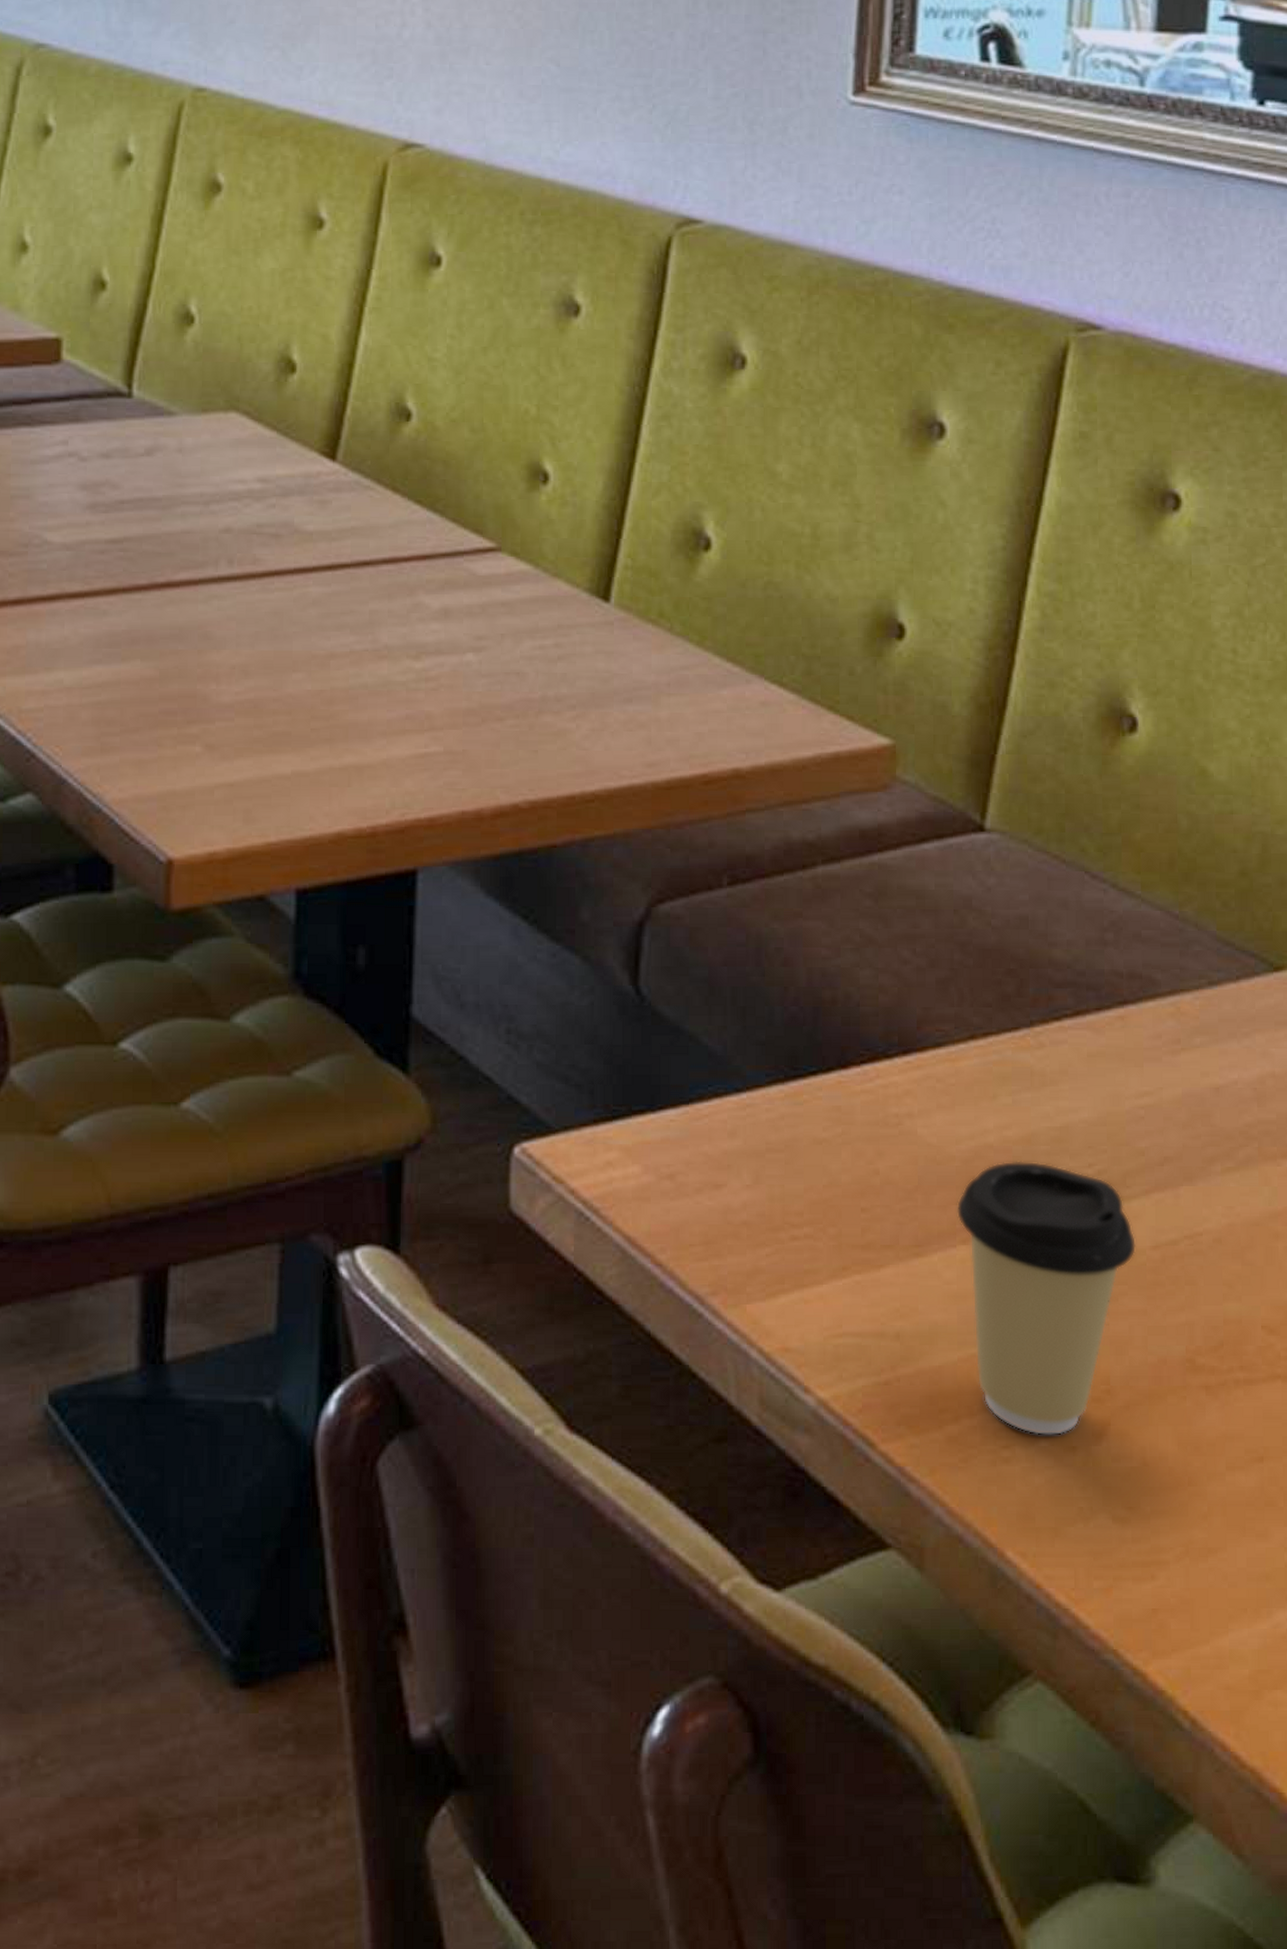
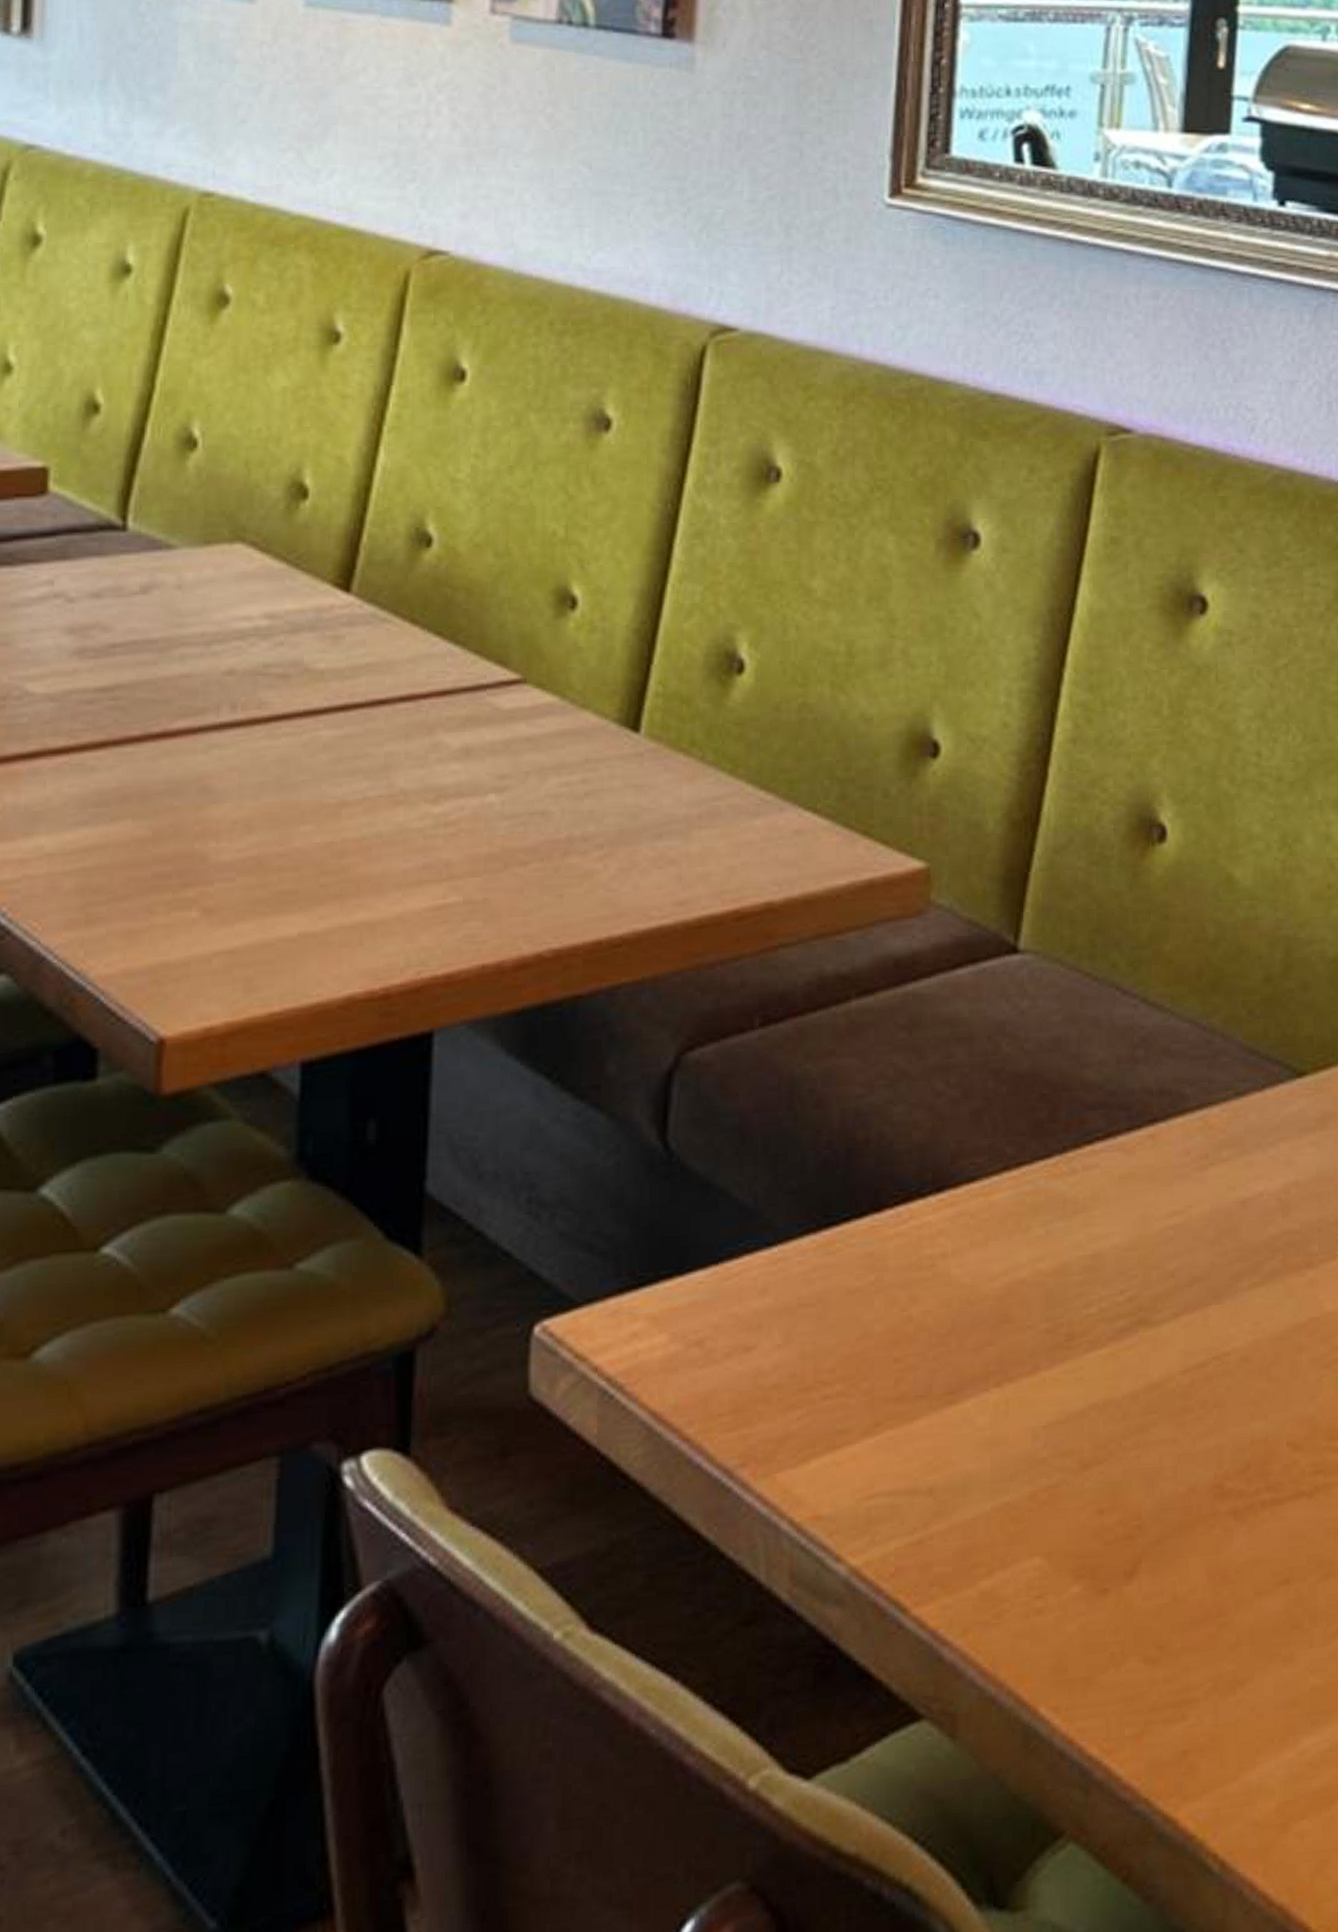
coffee cup: present [956,1161,1137,1436] -> none [989,1293,1167,1582]

